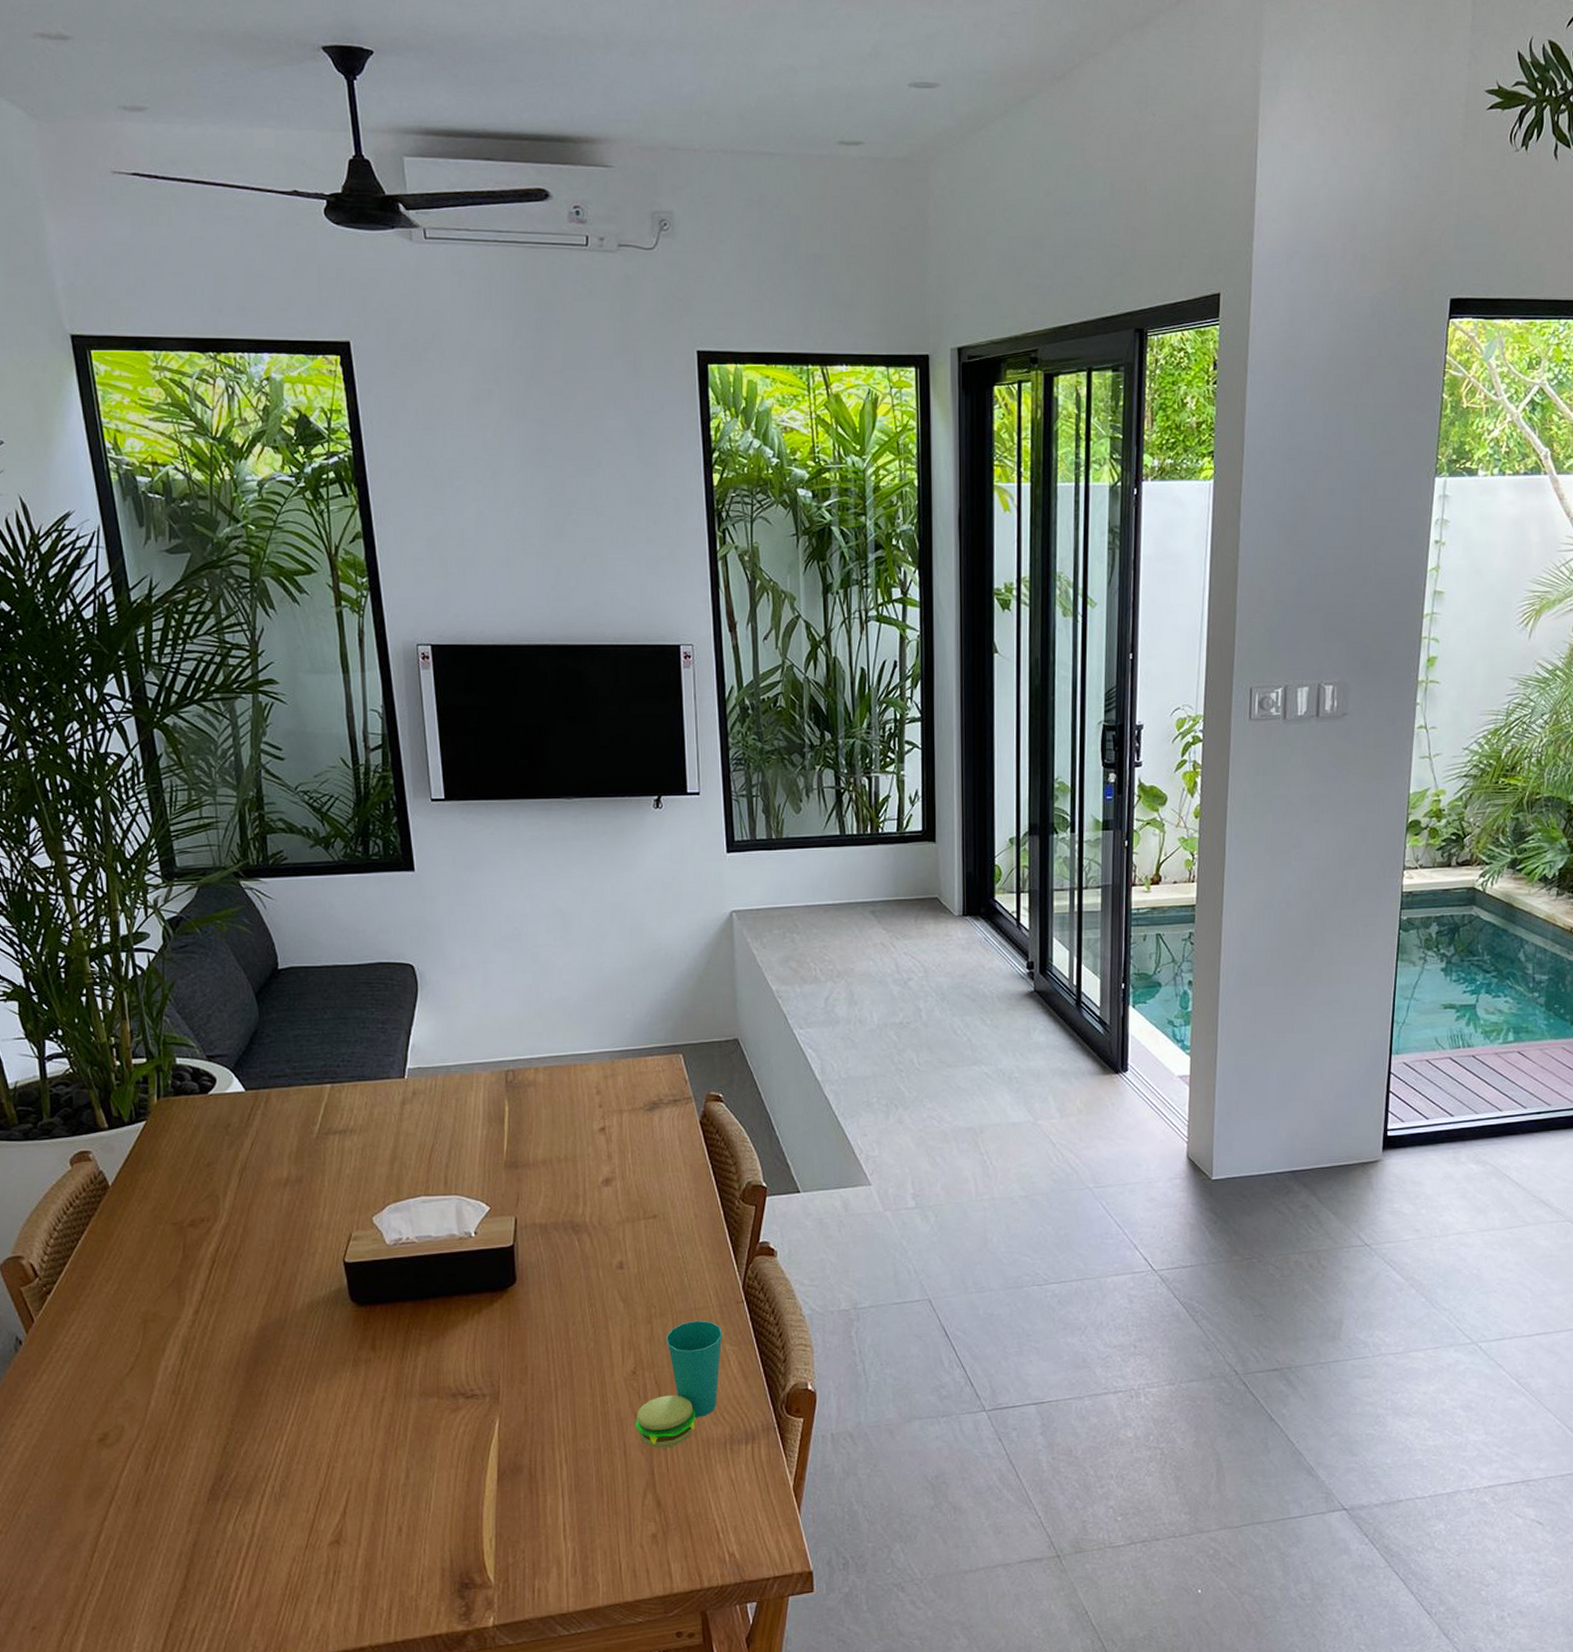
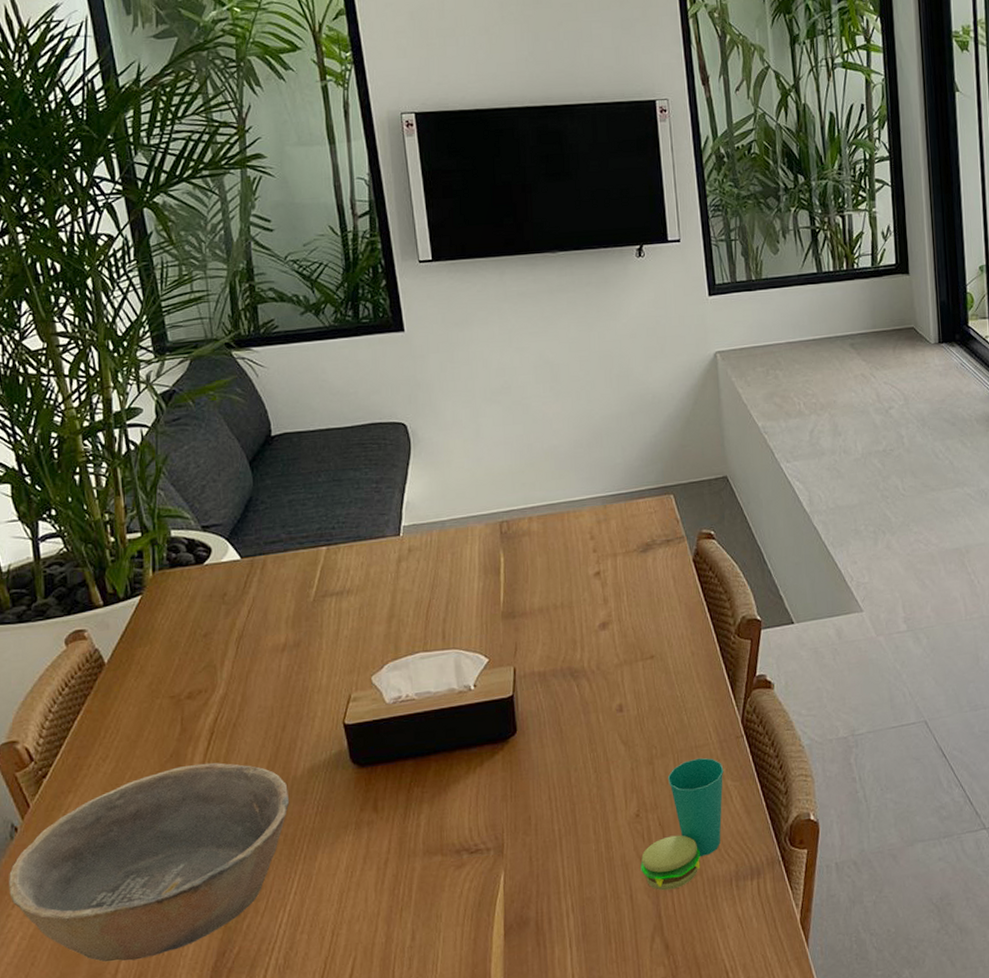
bowl: none [13,1290,289,1478] -> present [9,762,290,962]

